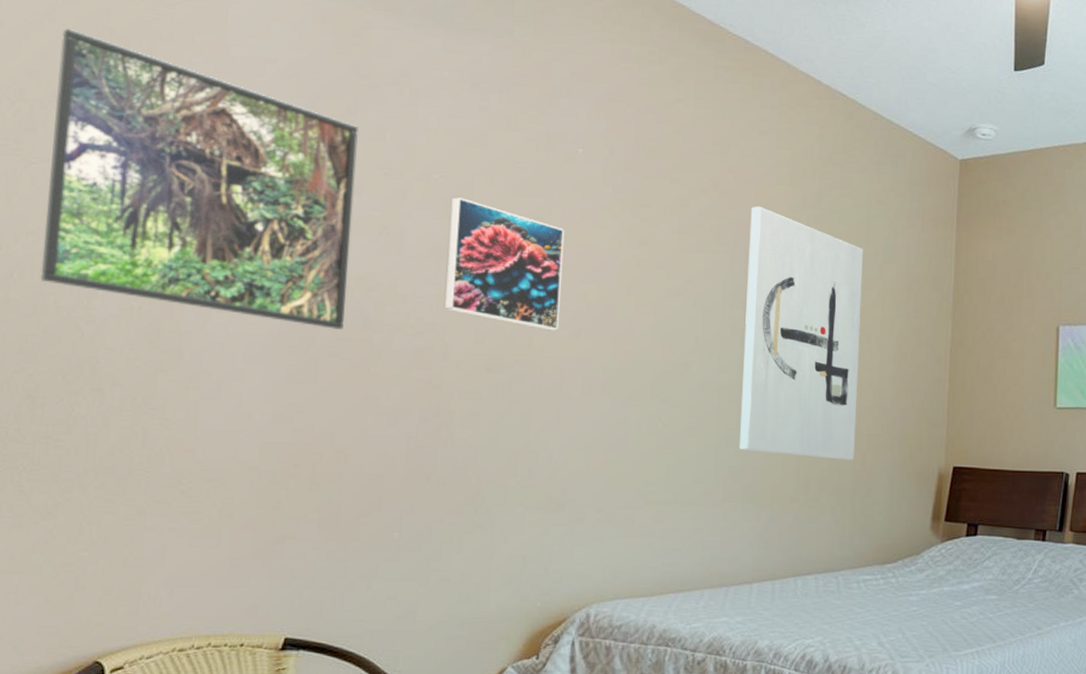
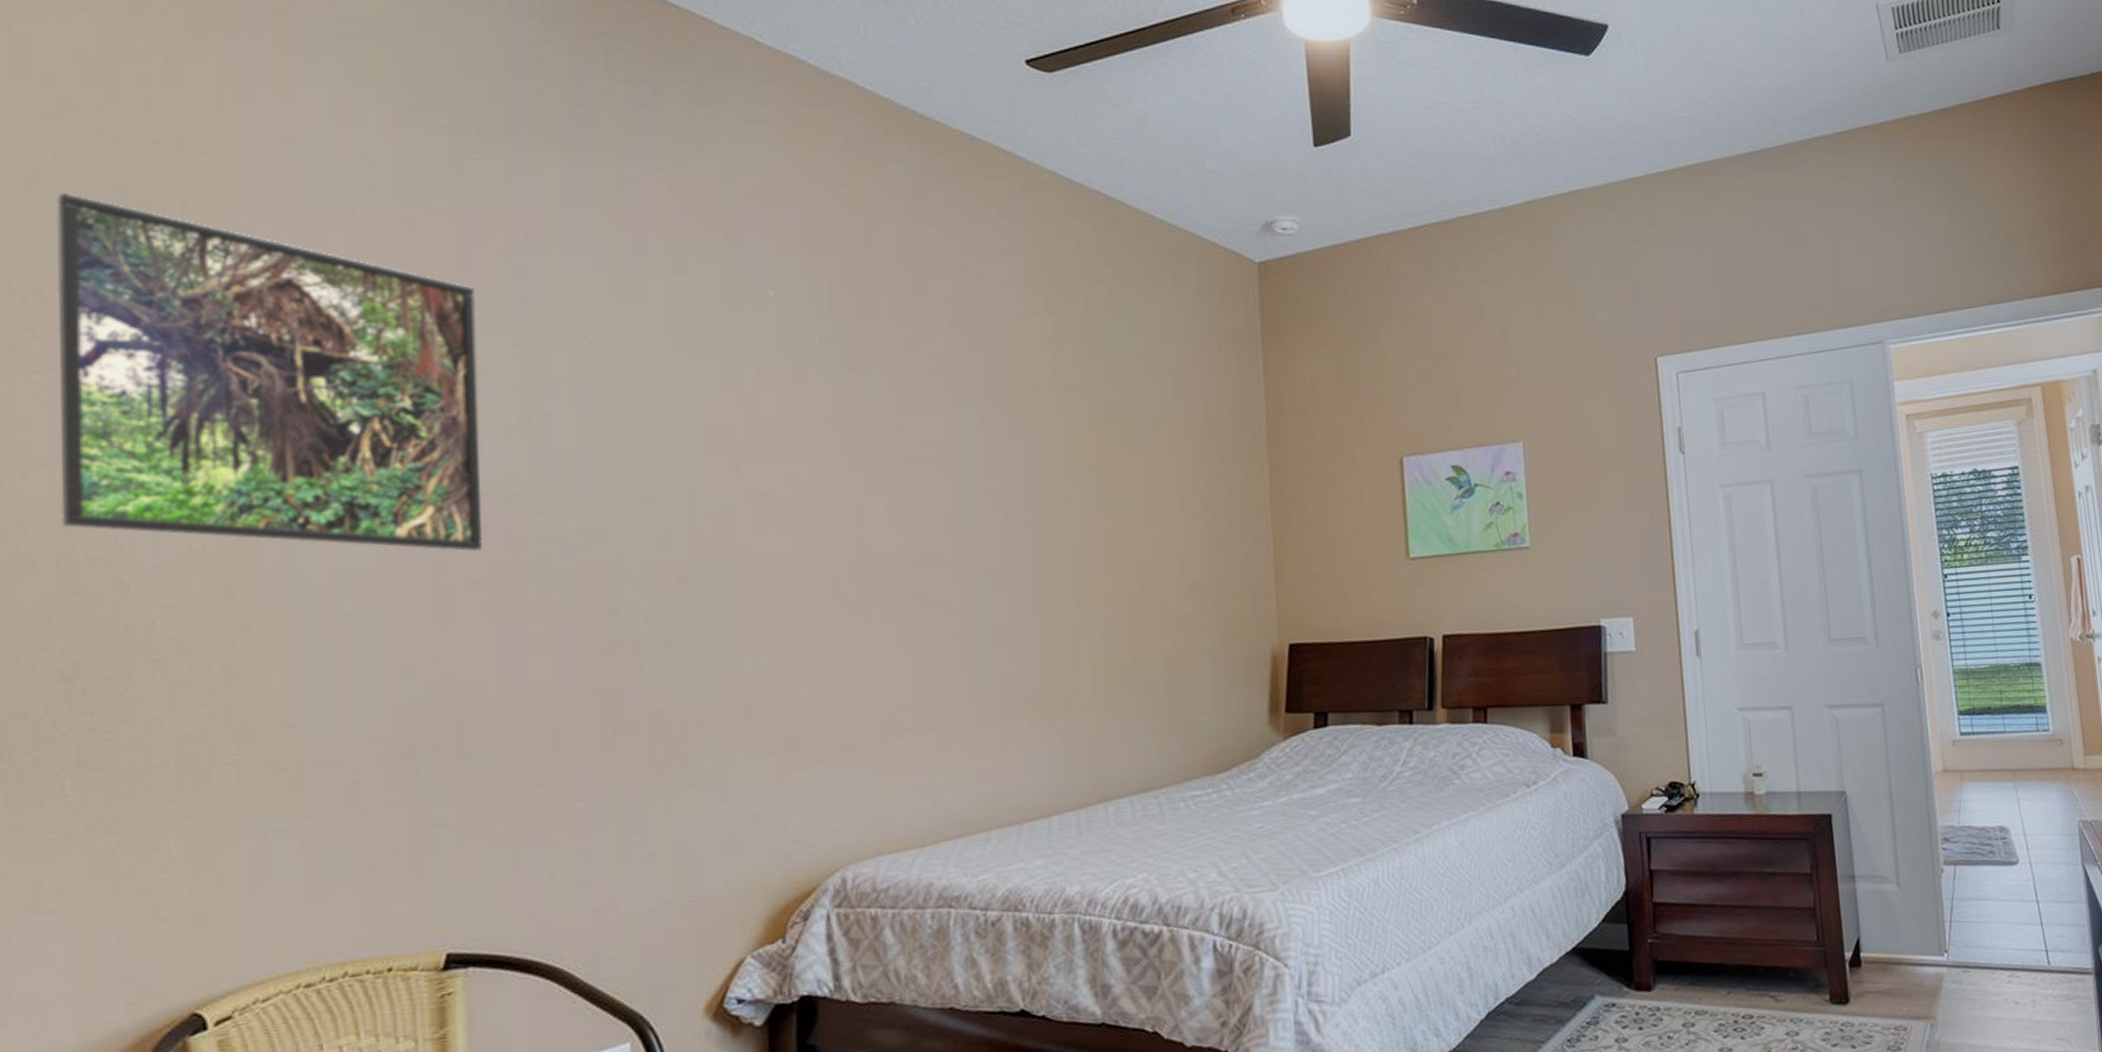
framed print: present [444,196,565,331] -> none [608,365,766,525]
wall art: present [740,206,863,460] -> none [999,343,1164,652]

